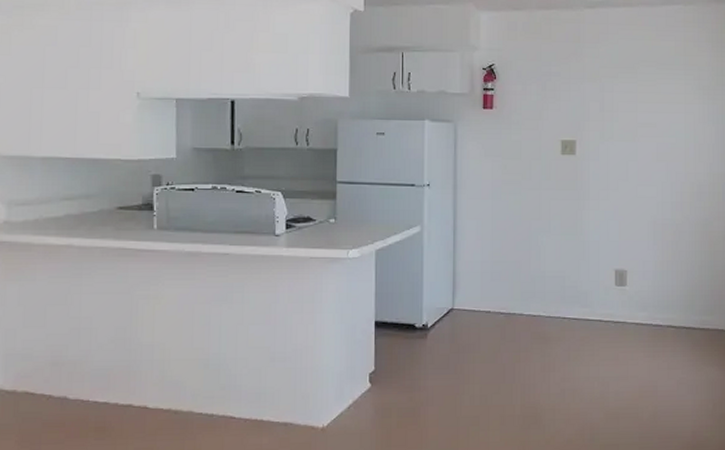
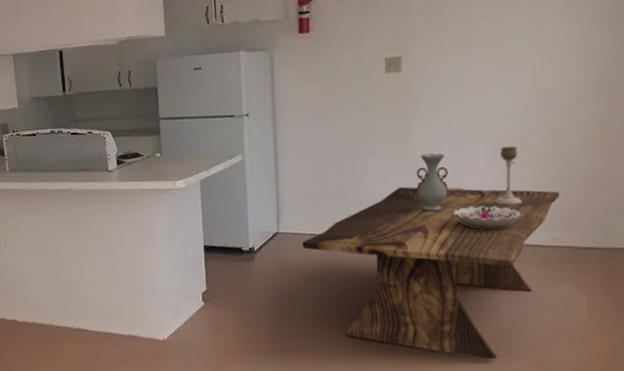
dining table: none [475,266,708,440] -> present [301,186,559,358]
vase: none [586,234,614,292] -> present [416,153,448,212]
decorative bowl: none [618,288,676,310] -> present [453,206,521,229]
candle holder: none [655,232,677,288] -> present [495,146,522,205]

